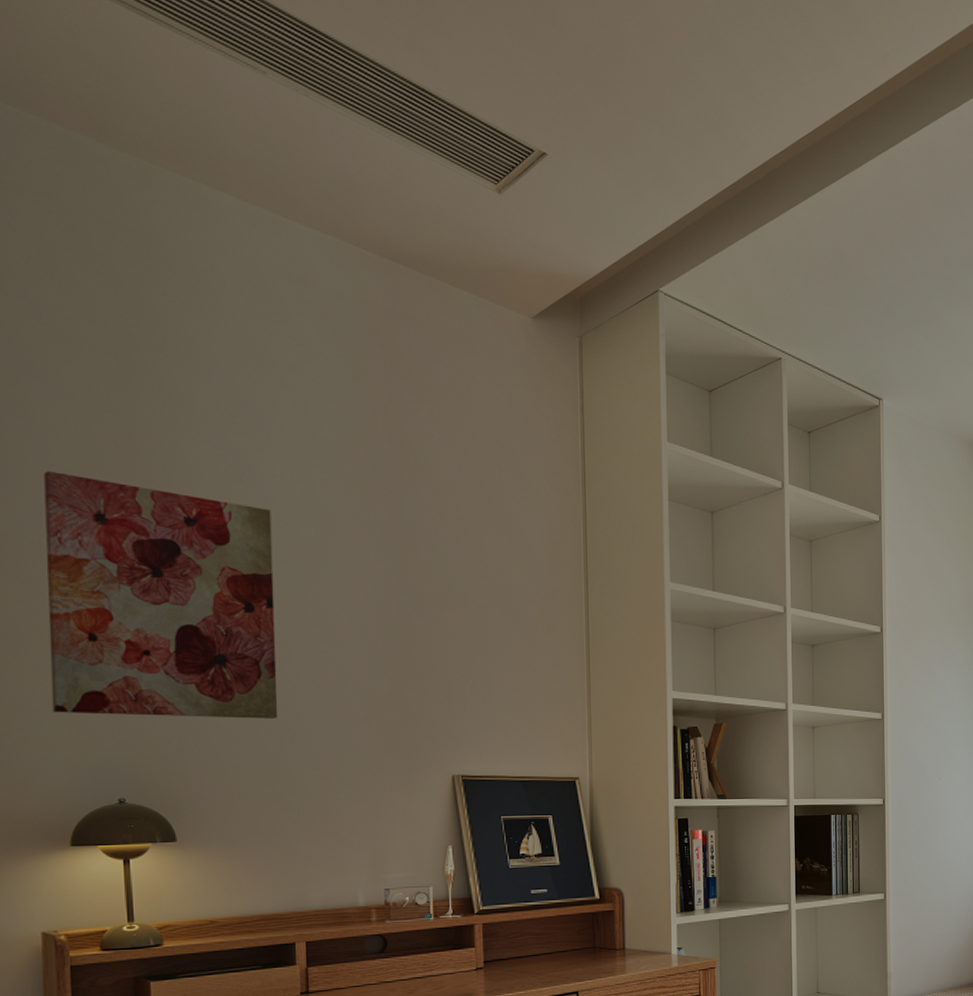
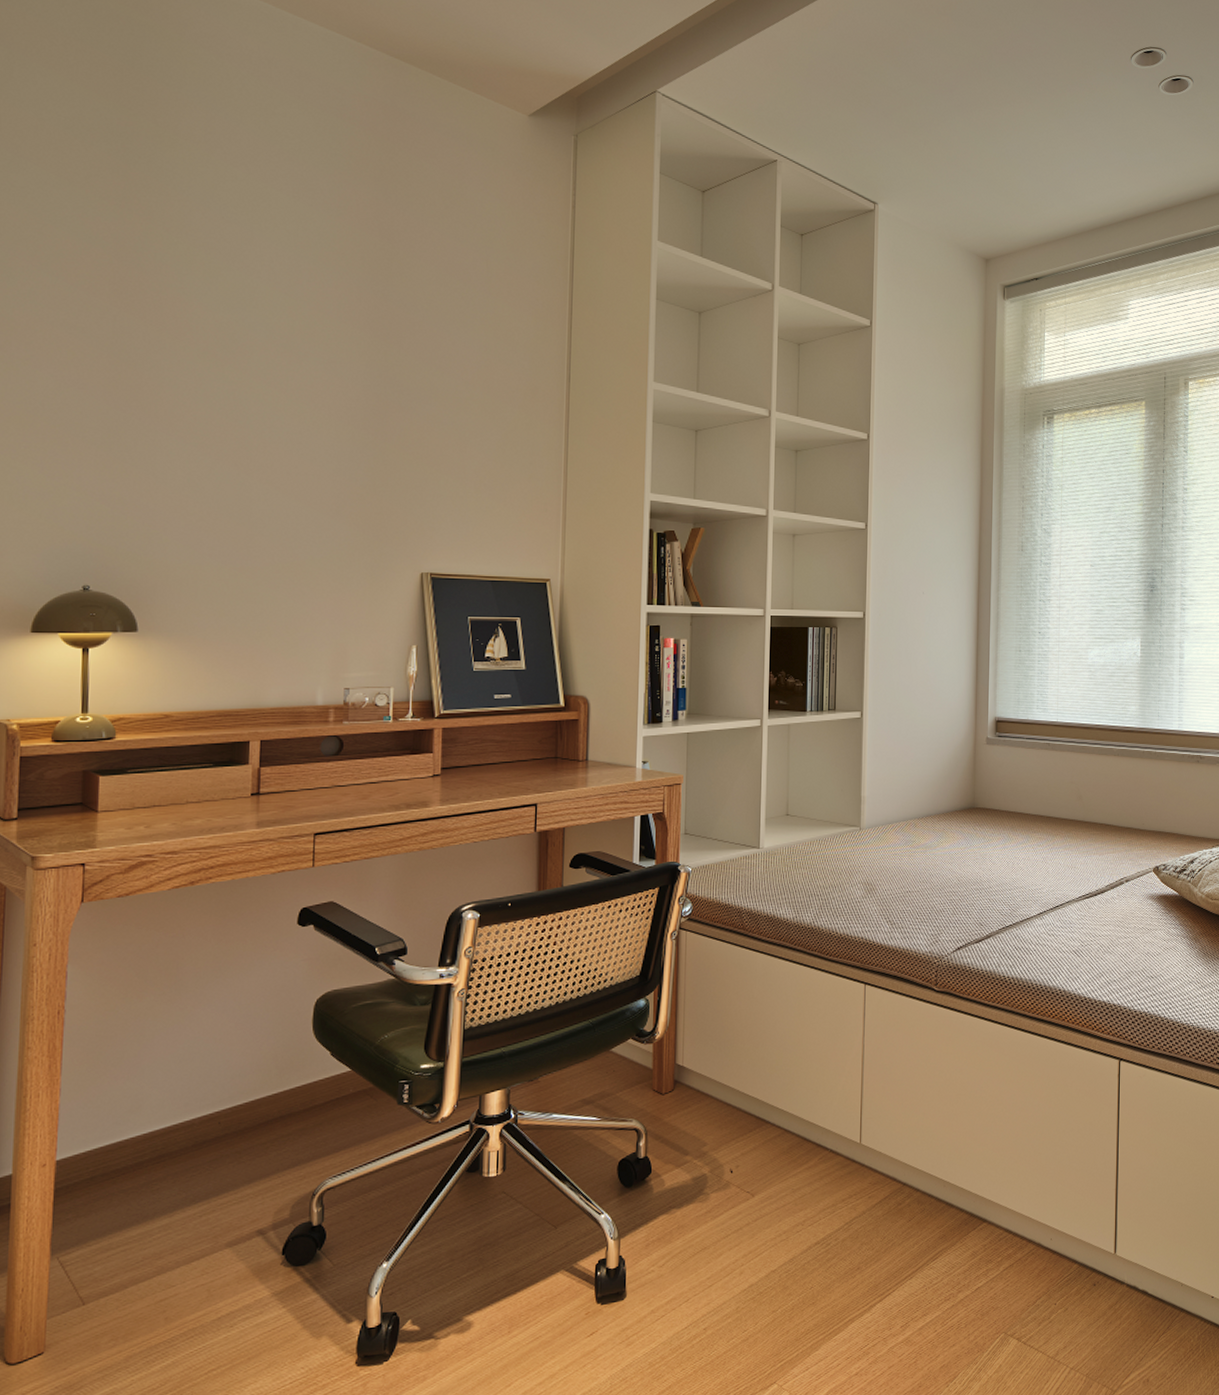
wall art: present [44,470,278,719] -> none [24,254,257,509]

